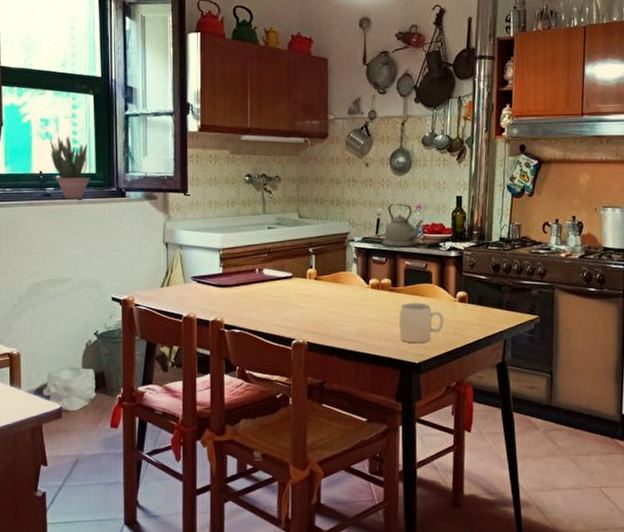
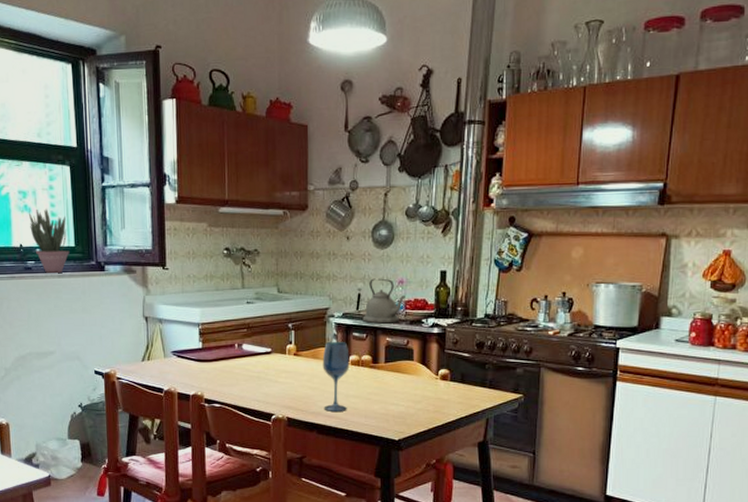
wineglass: none [343,265,370,335] -> present [322,341,350,411]
mug: present [399,302,444,344] -> none [379,380,425,421]

